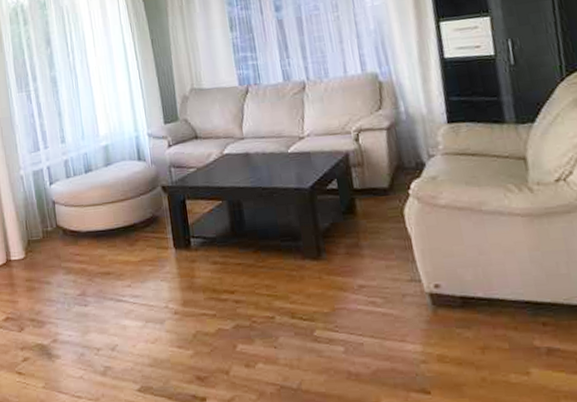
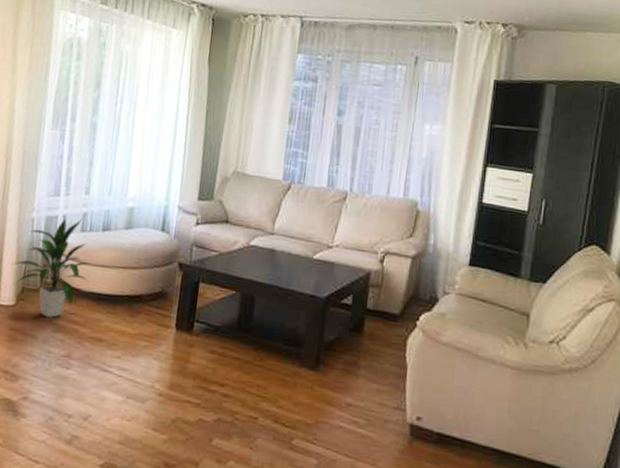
indoor plant: none [14,167,83,263] -> present [13,218,91,318]

